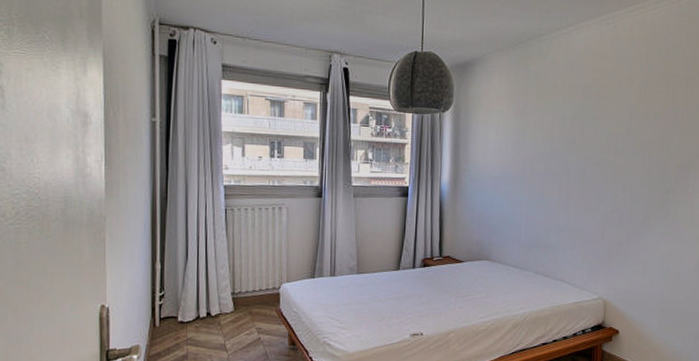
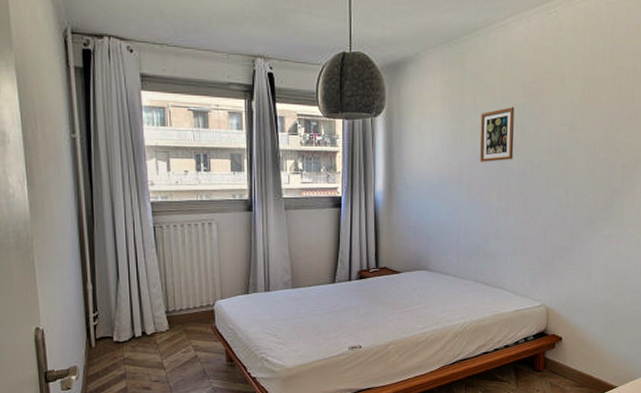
picture frame: none [542,108,575,159] -> present [480,107,515,162]

